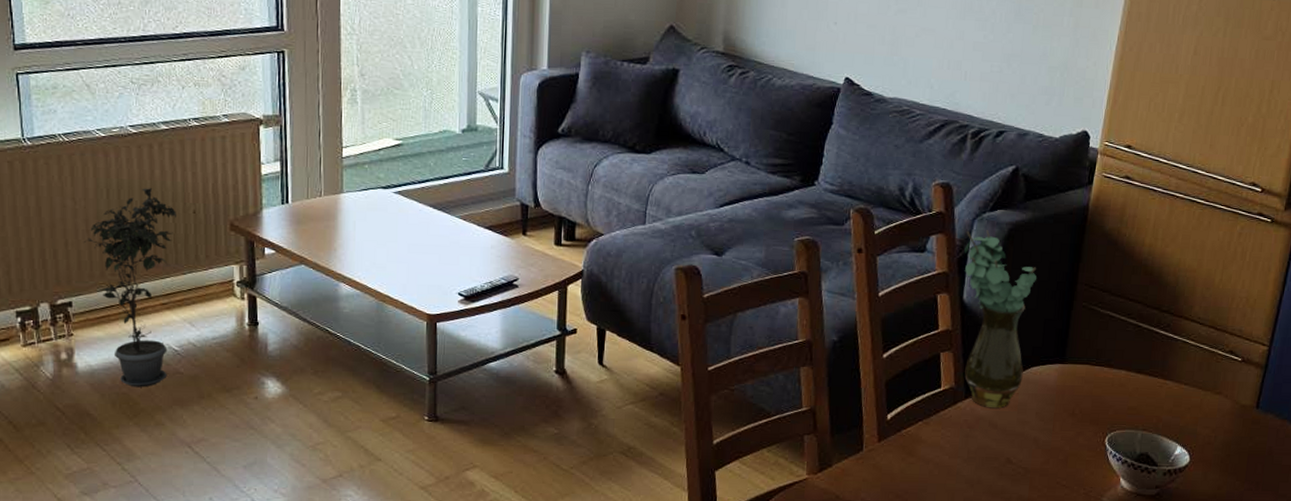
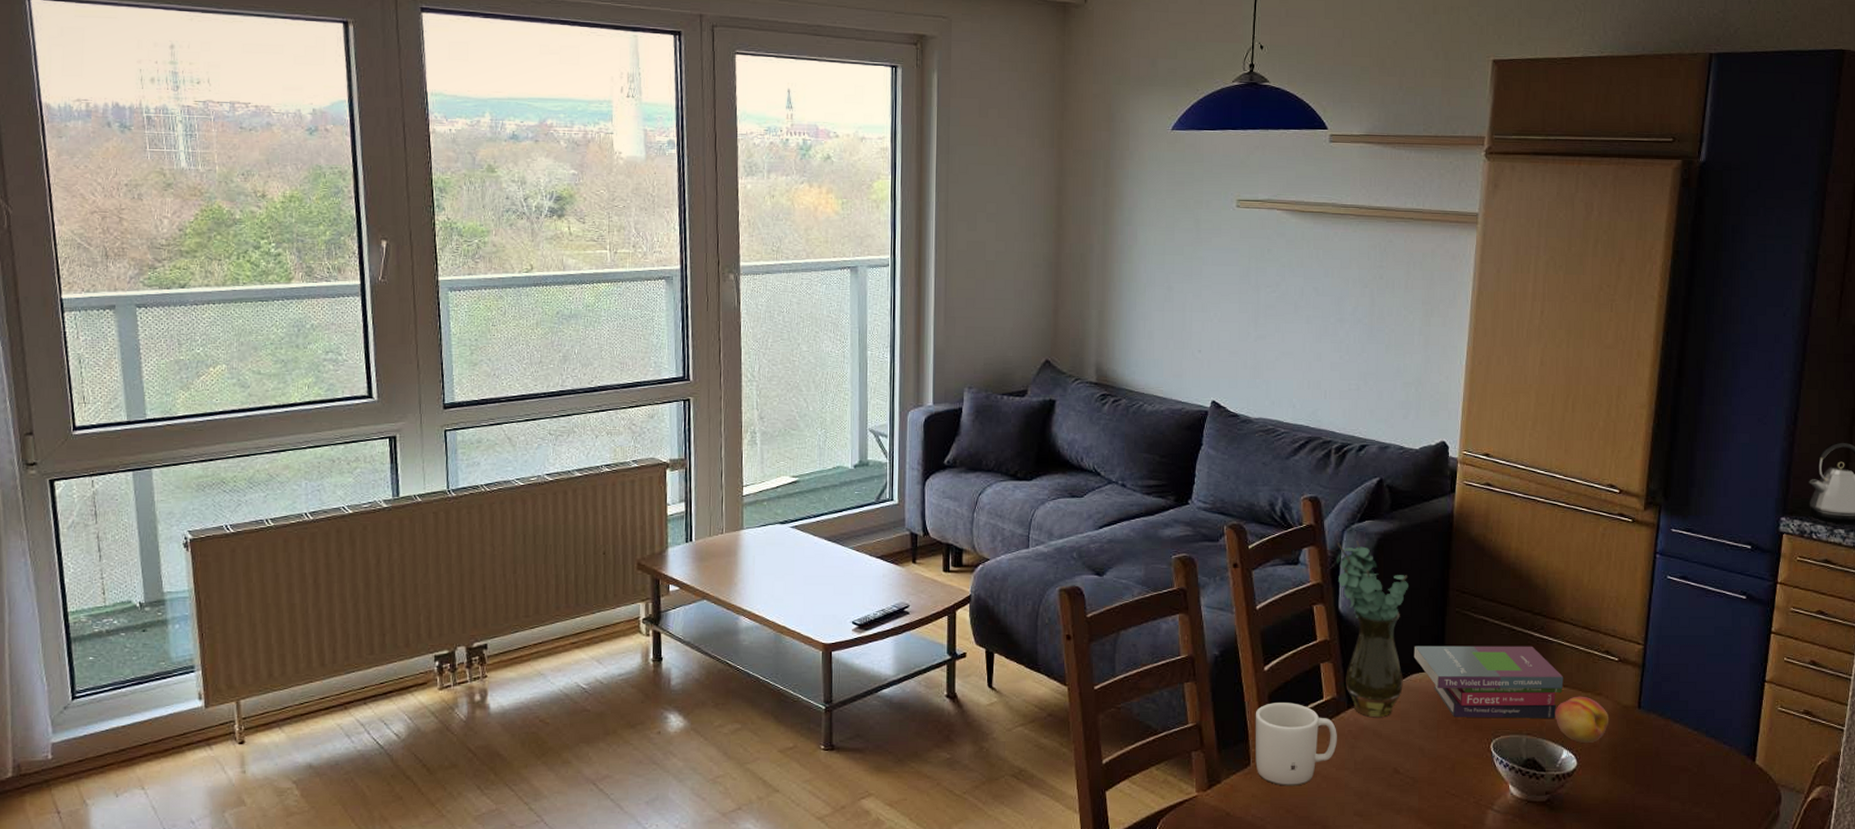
potted plant: present [83,188,176,388] -> none [500,532,587,726]
mug: none [868,390,953,472] -> present [1254,703,1337,786]
books: none [1036,338,1185,415] -> present [1414,646,1564,718]
fruit: none [1172,394,1226,440] -> present [1555,696,1609,743]

